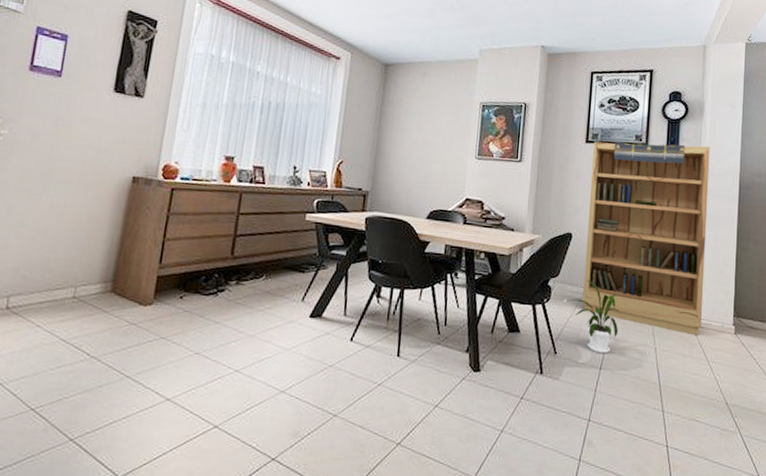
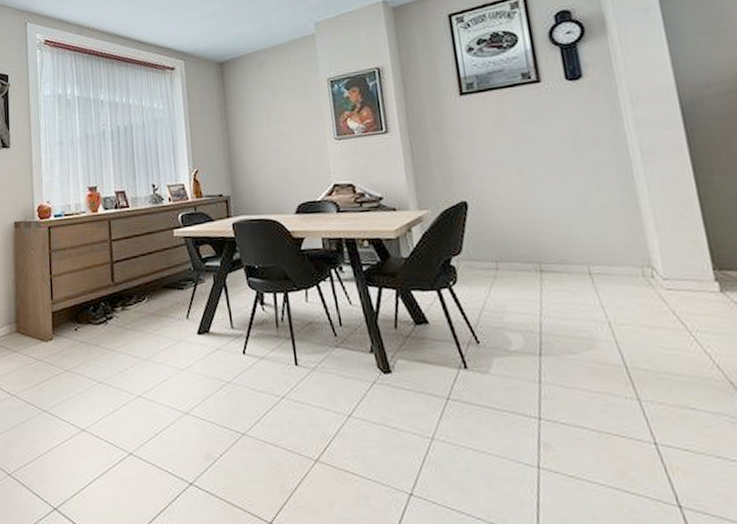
house plant: present [567,280,619,354] -> none [478,253,553,337]
bookshelf: present [582,141,710,336] -> none [469,65,668,301]

